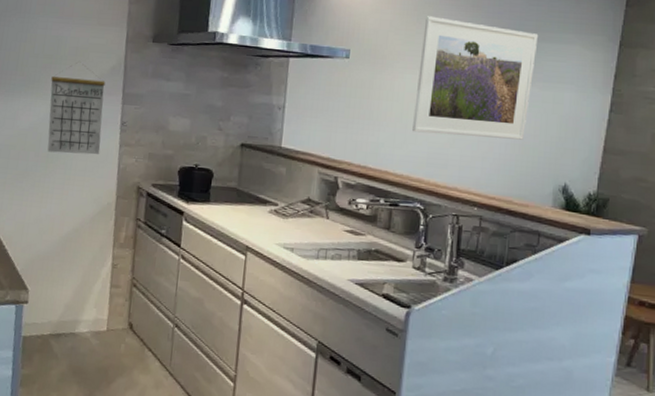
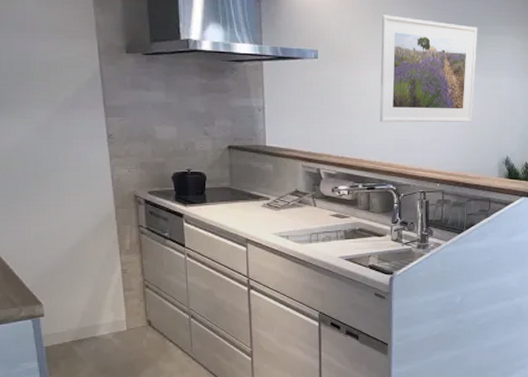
calendar: present [47,62,106,155] -> none [26,78,91,170]

